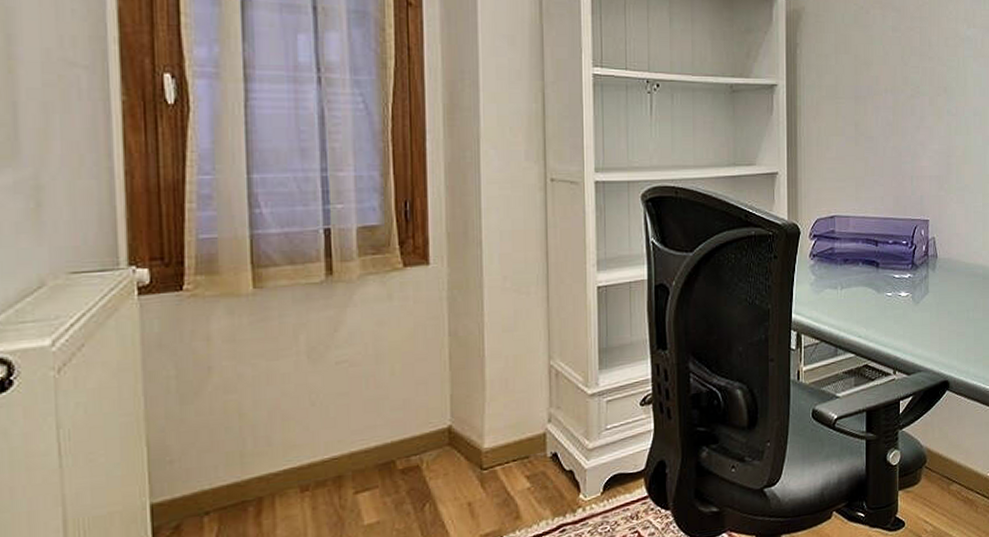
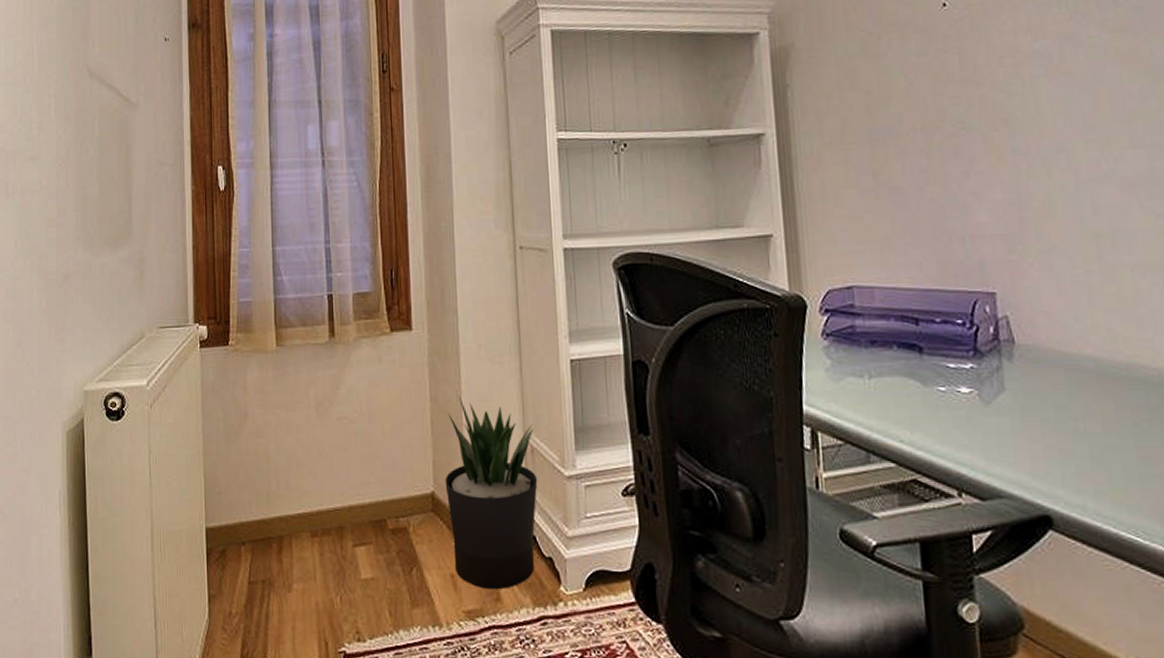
planter: none [463,328,561,511] -> present [445,396,538,590]

